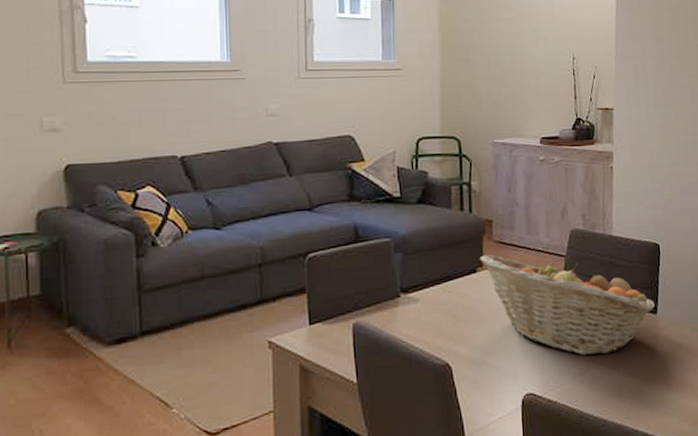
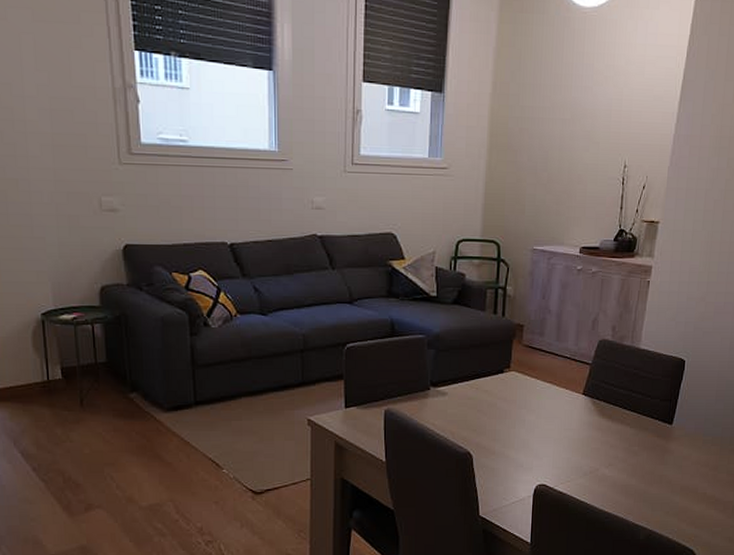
fruit basket: present [479,255,656,356] -> none [507,357,672,457]

